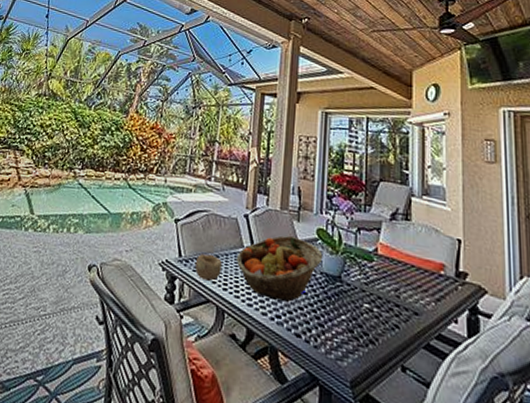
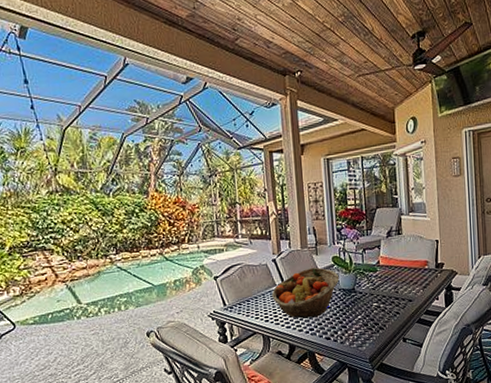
bowl: present [194,254,222,281] -> none [238,298,261,318]

